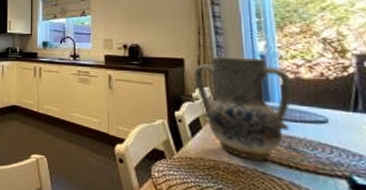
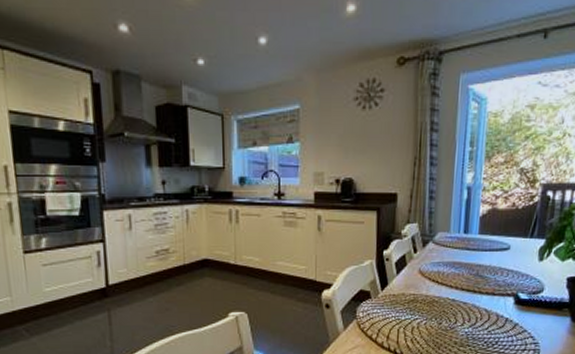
vase: present [194,56,293,161] -> none [405,190,490,289]

